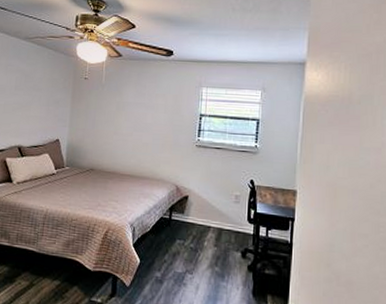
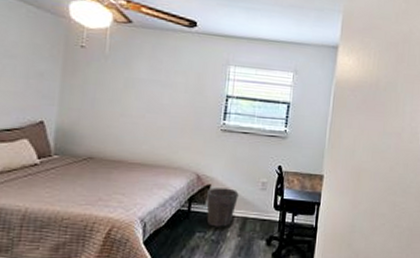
waste bin: none [185,199,214,237] -> present [206,188,239,227]

